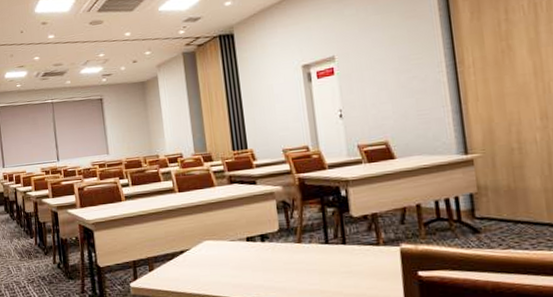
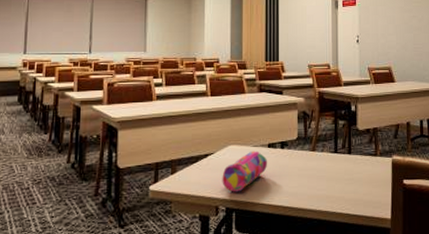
pencil case: none [200,245,249,288] -> present [222,151,268,192]

